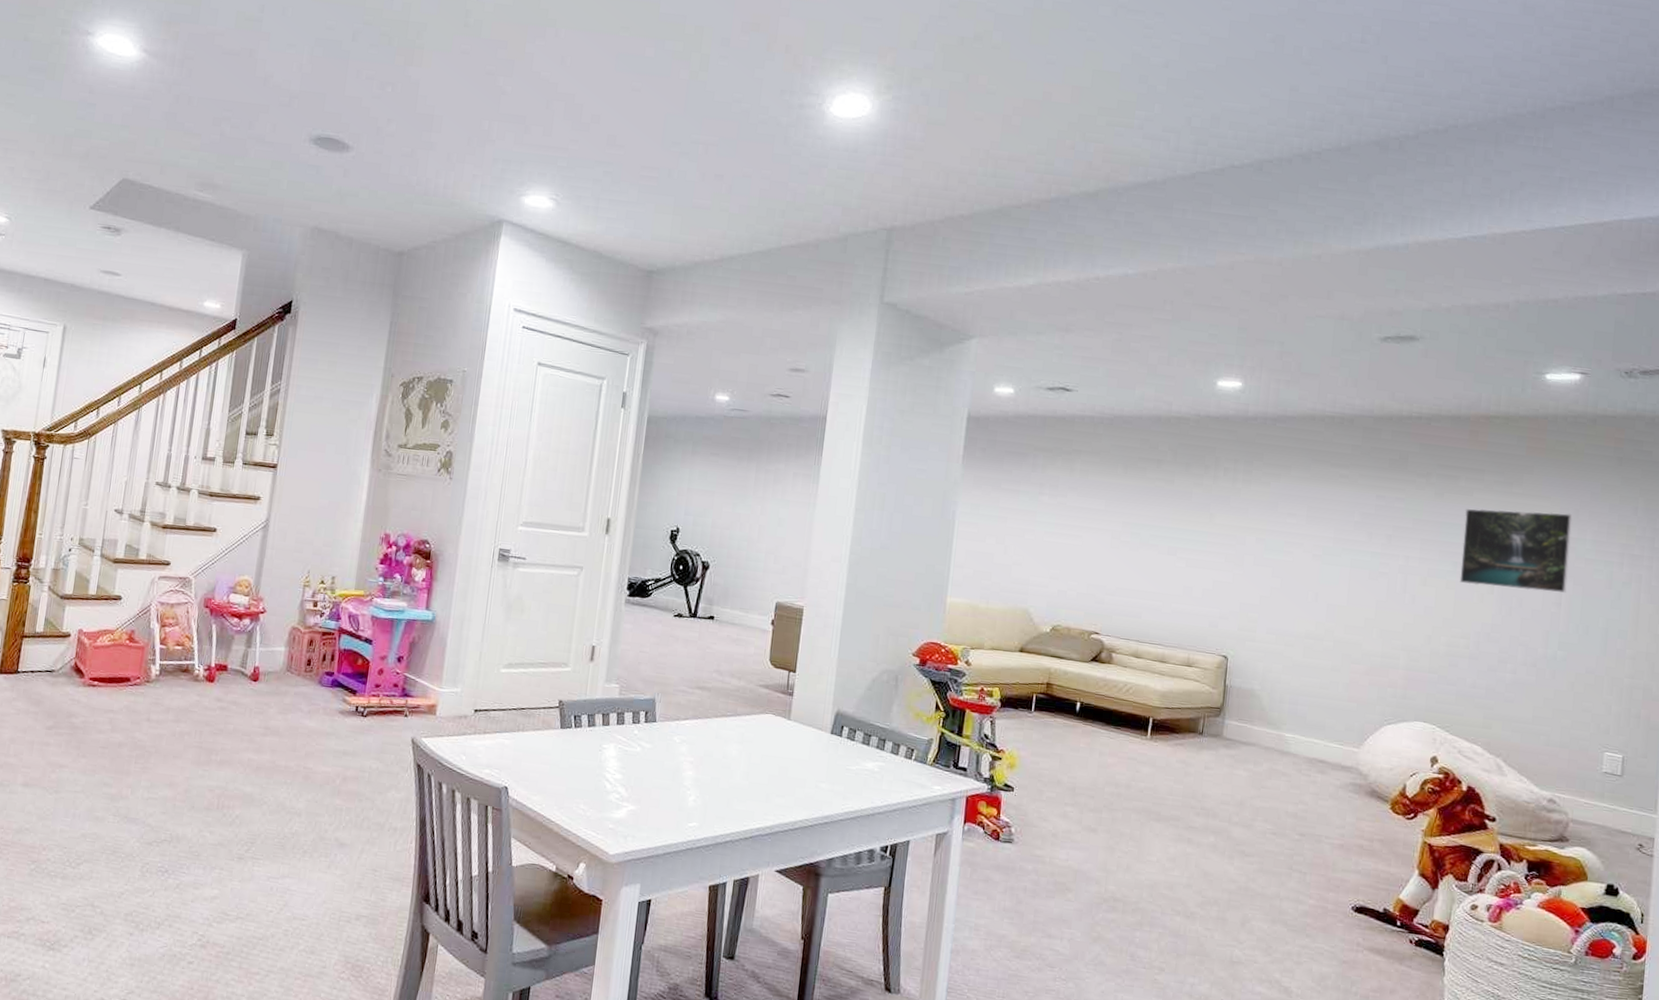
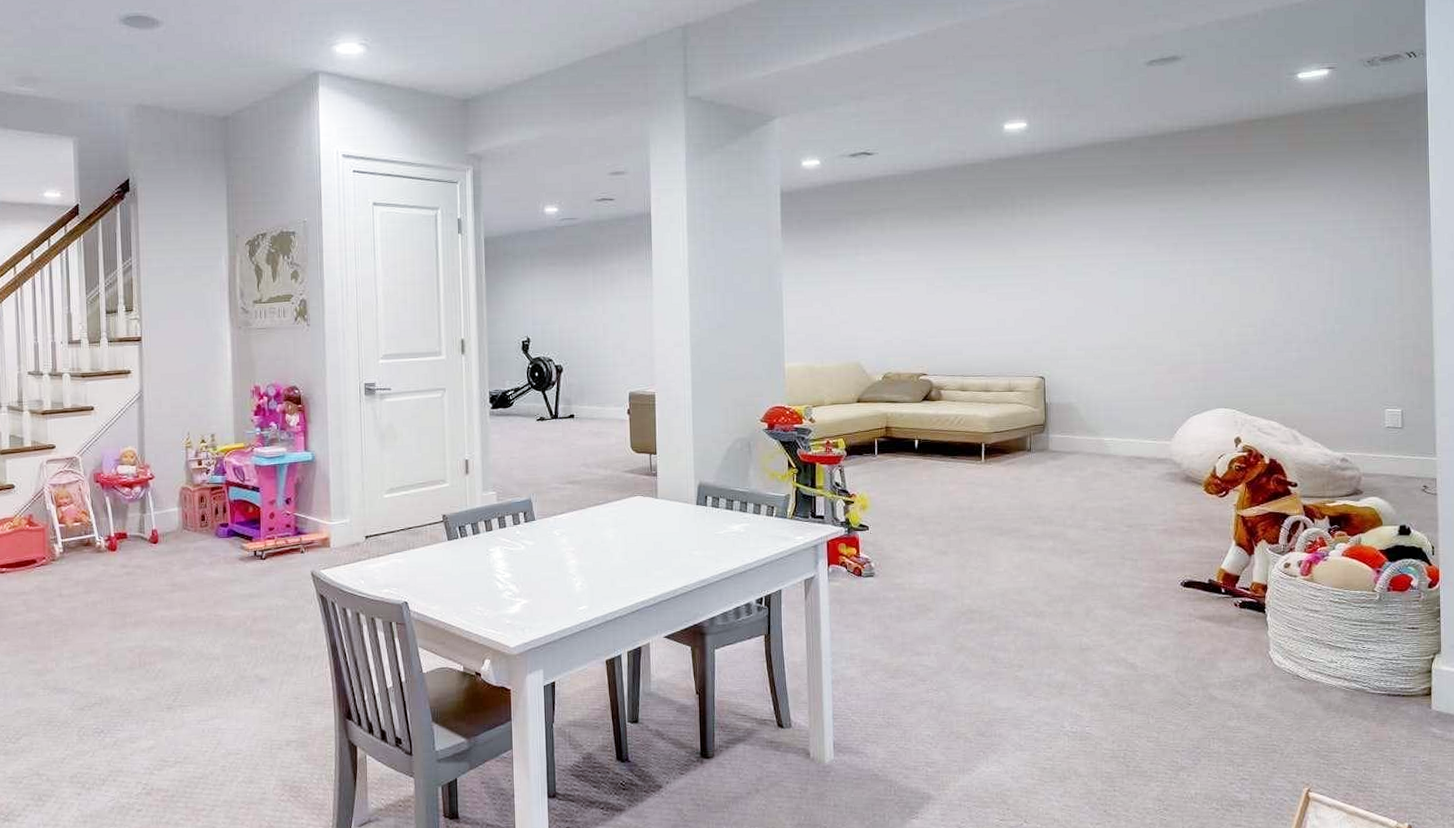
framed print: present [1459,508,1573,593] -> none [1239,199,1337,277]

